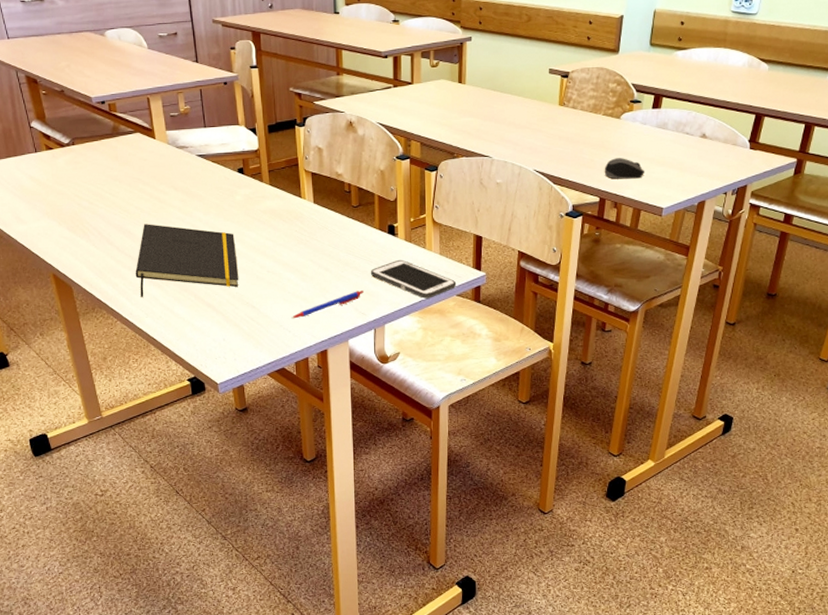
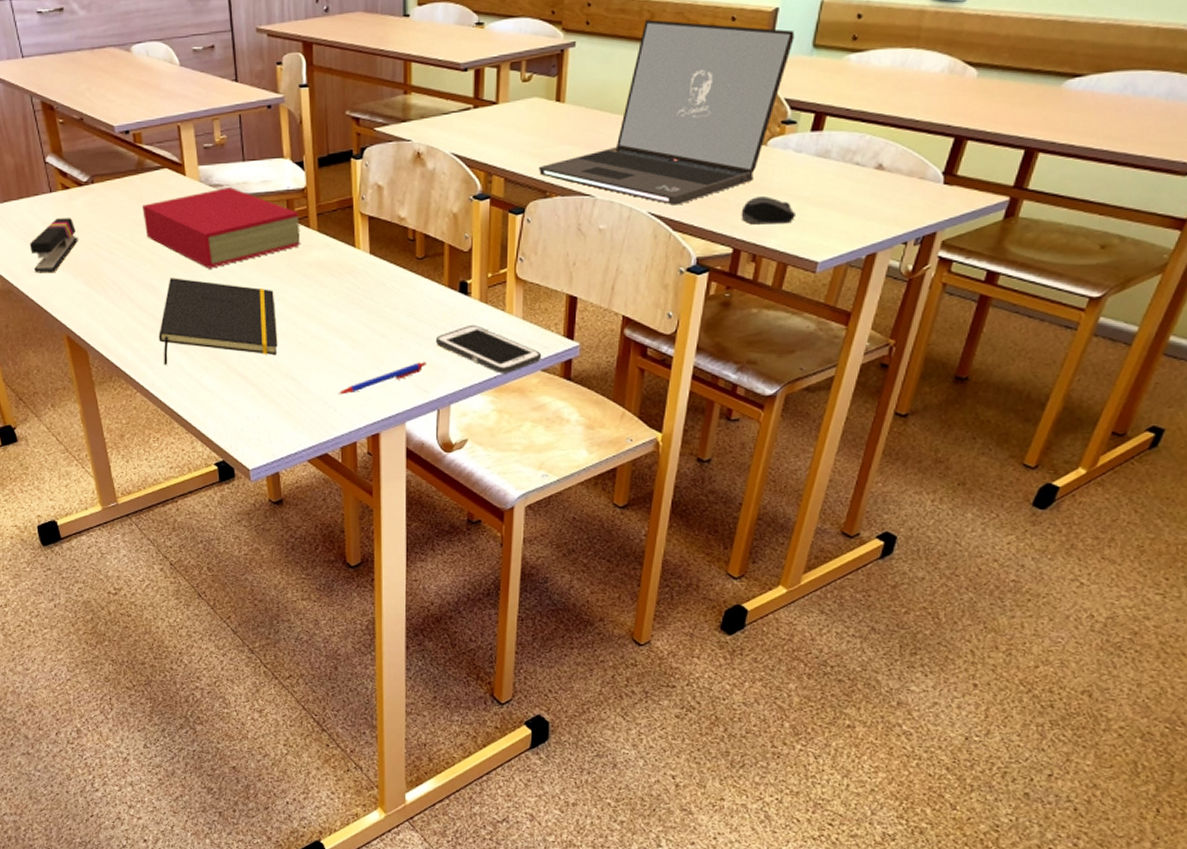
stapler: none [17,174,62,220] -> present [29,218,78,272]
book: none [118,149,255,216] -> present [142,187,300,269]
laptop: none [448,22,636,165] -> present [539,19,795,206]

